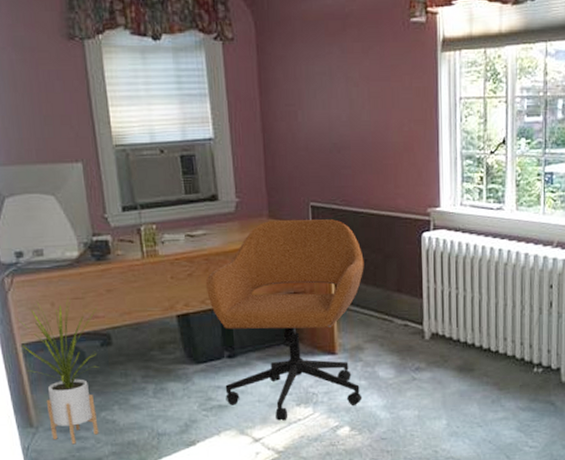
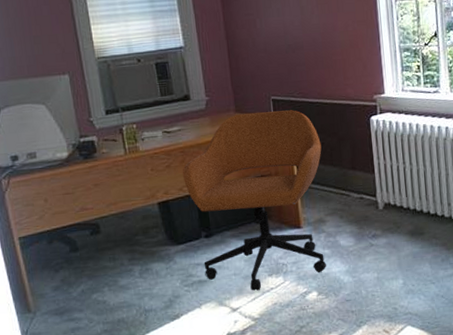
house plant: present [14,296,99,445] -> none [11,192,91,326]

